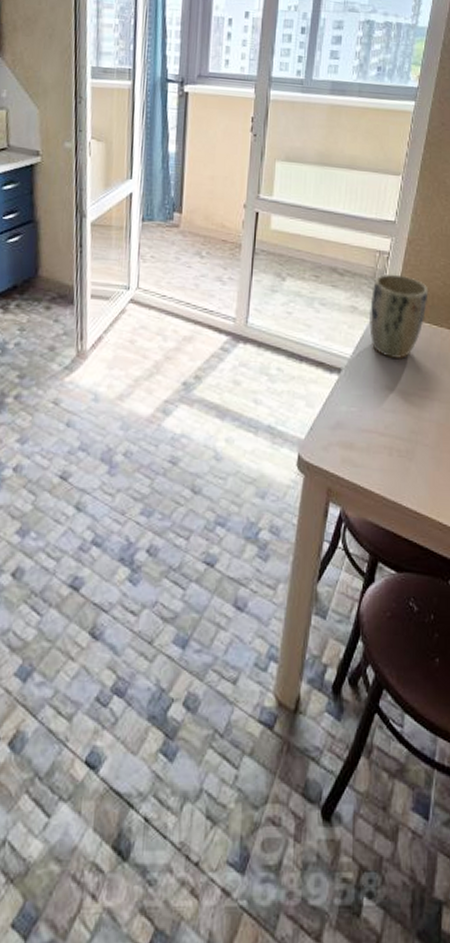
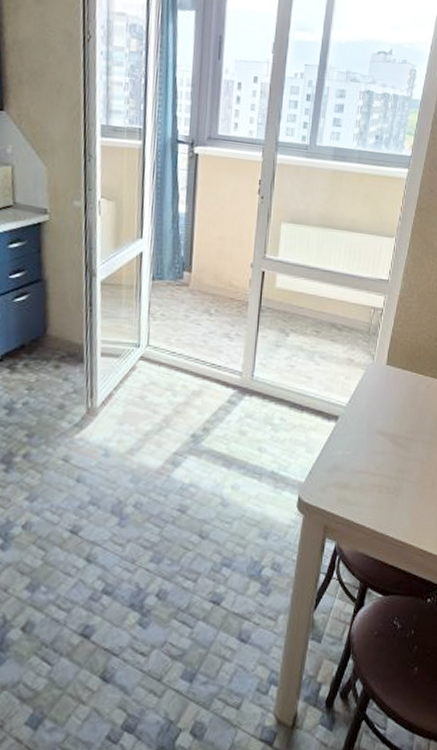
plant pot: present [369,274,429,358] -> none [364,328,416,405]

